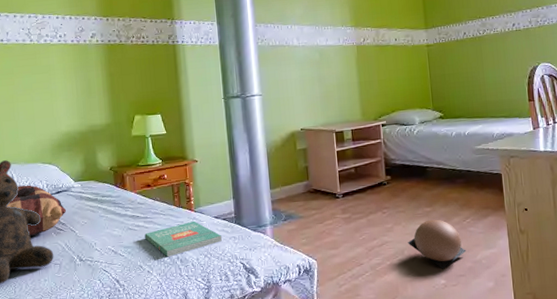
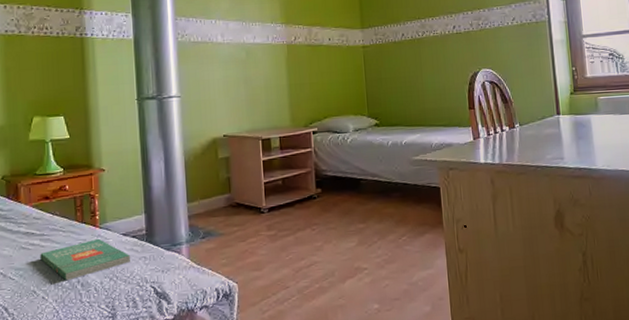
ball: present [407,219,467,269] -> none [338,237,402,292]

